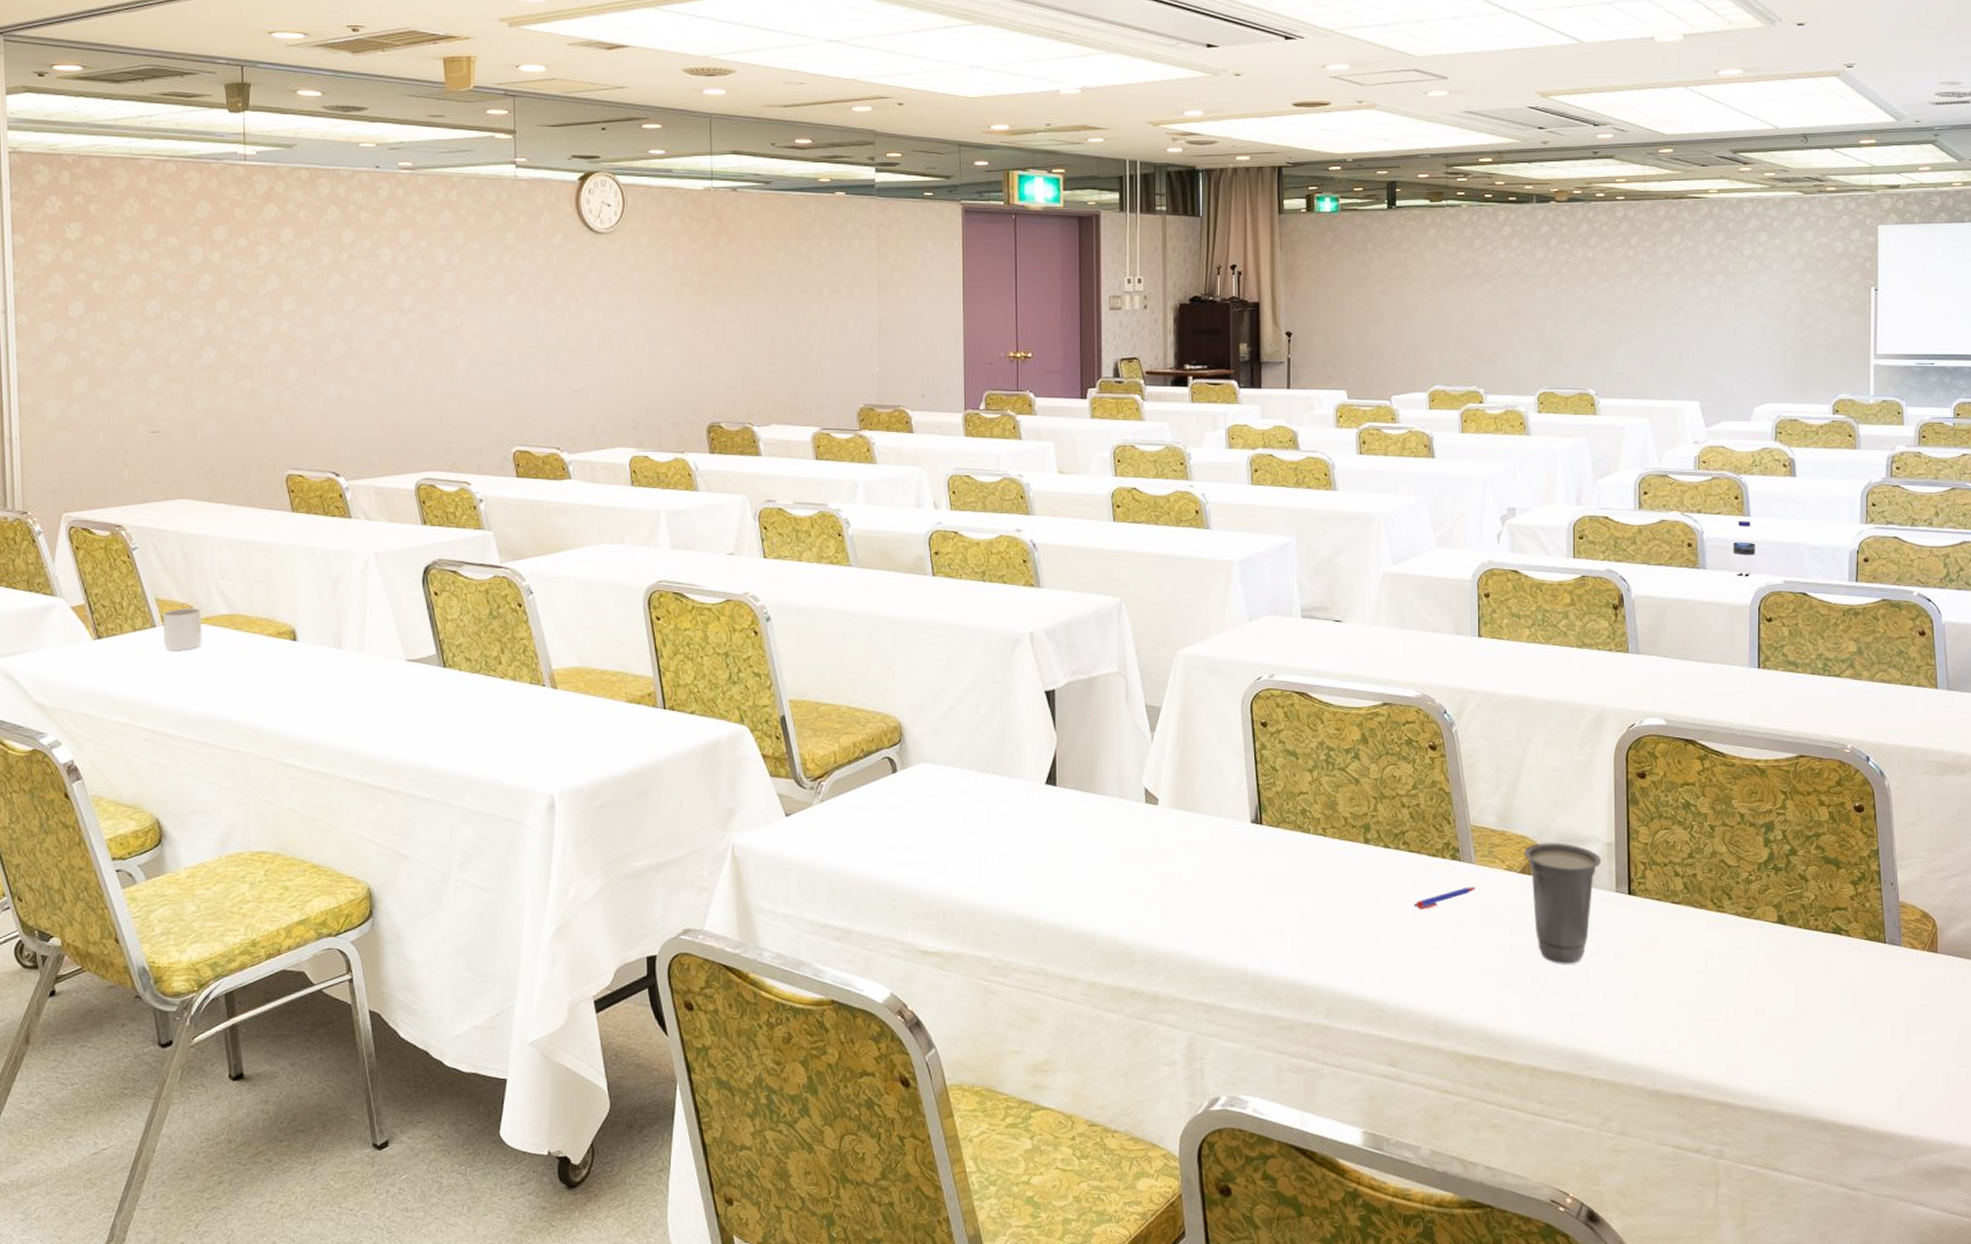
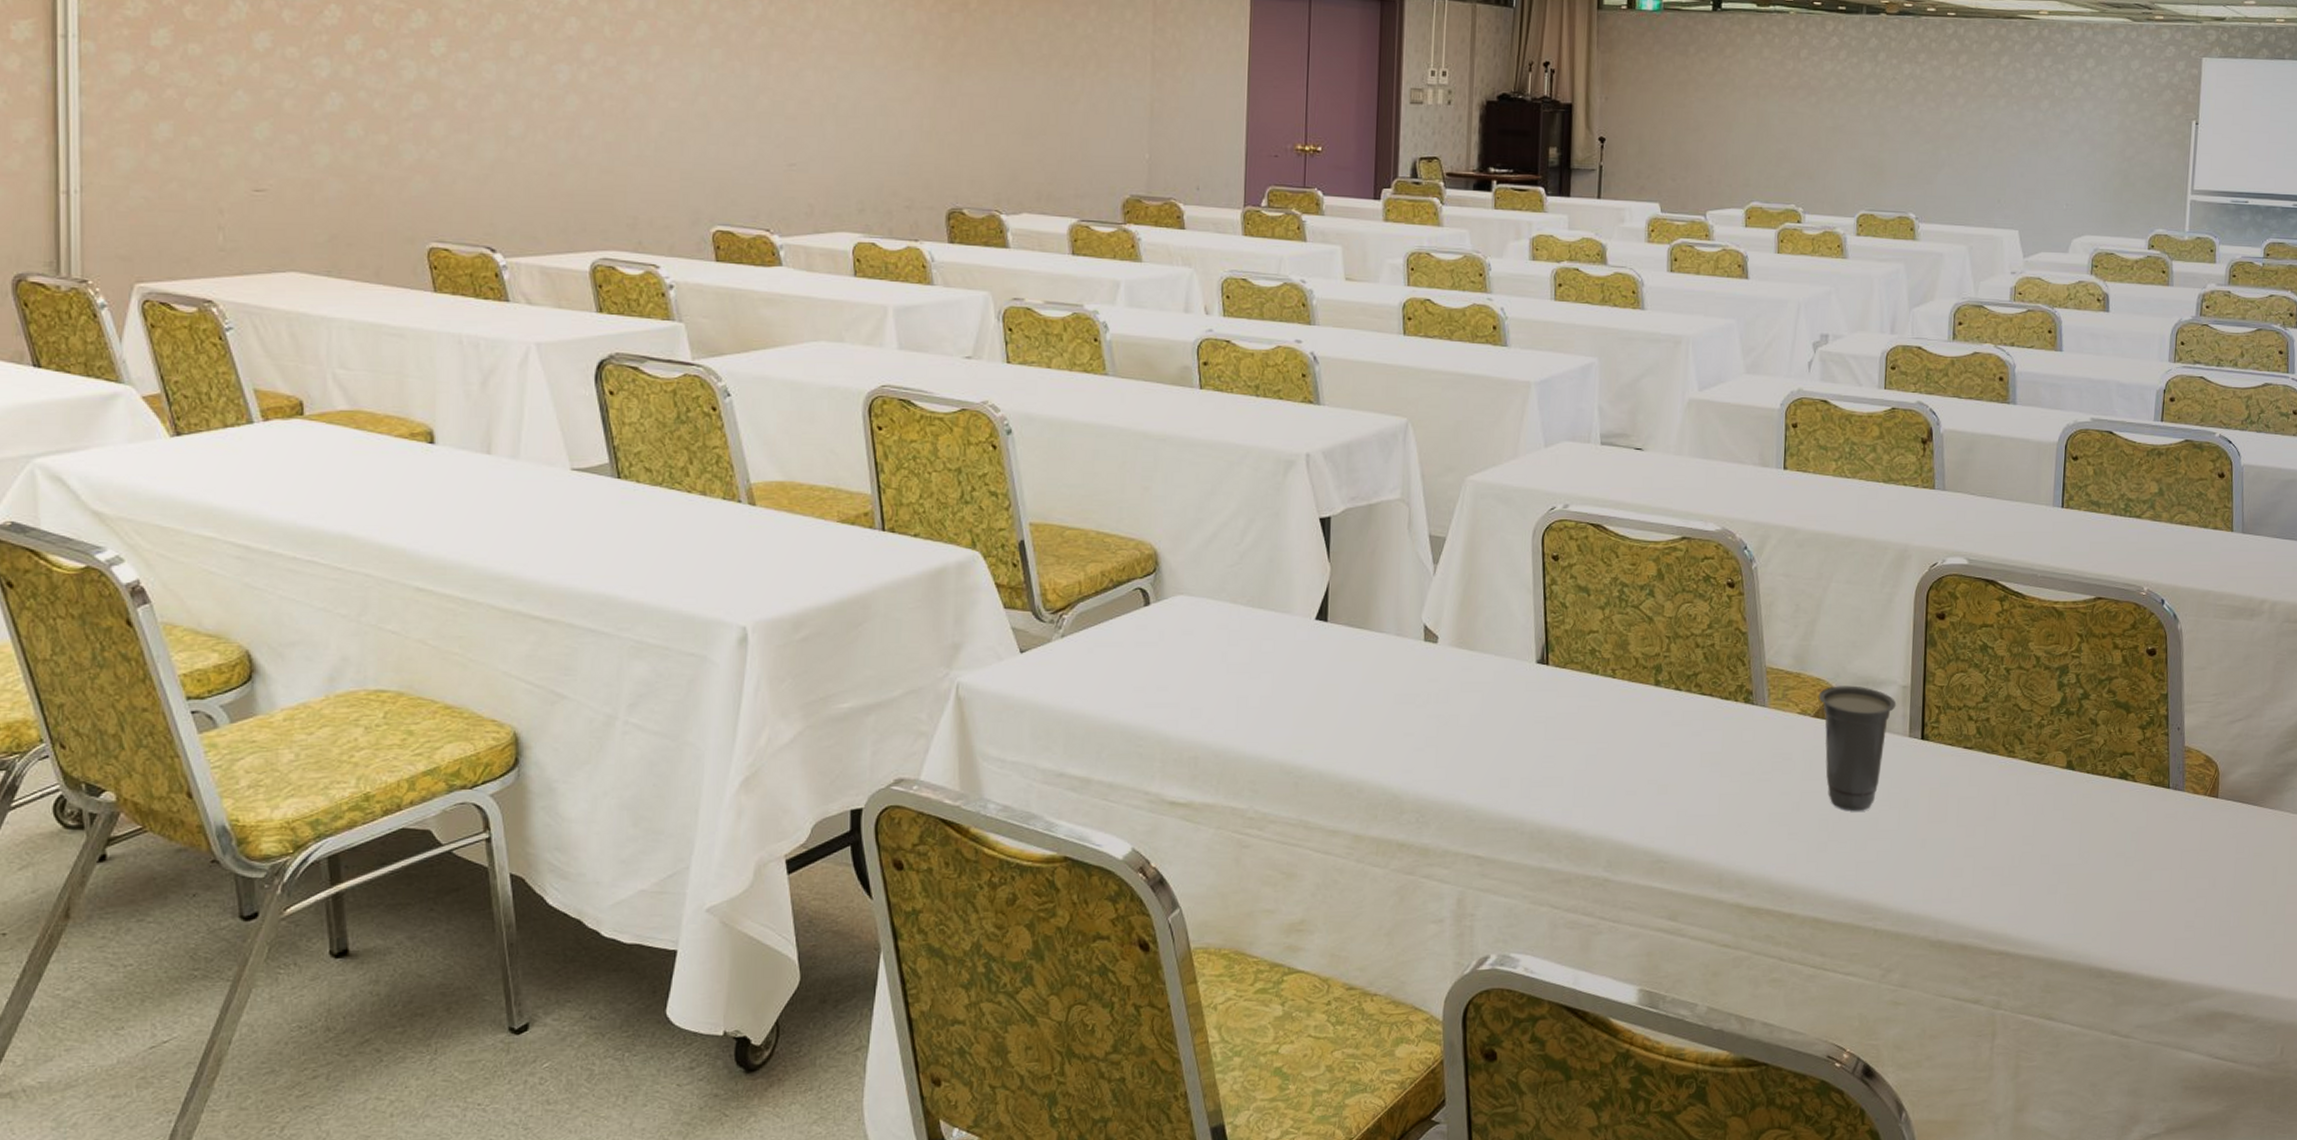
mug: present [163,608,202,652] -> none [263,402,314,453]
pen: present [1414,886,1476,910] -> none [1703,731,1768,756]
water bottle: present [1733,520,1755,577] -> none [2043,355,2066,413]

